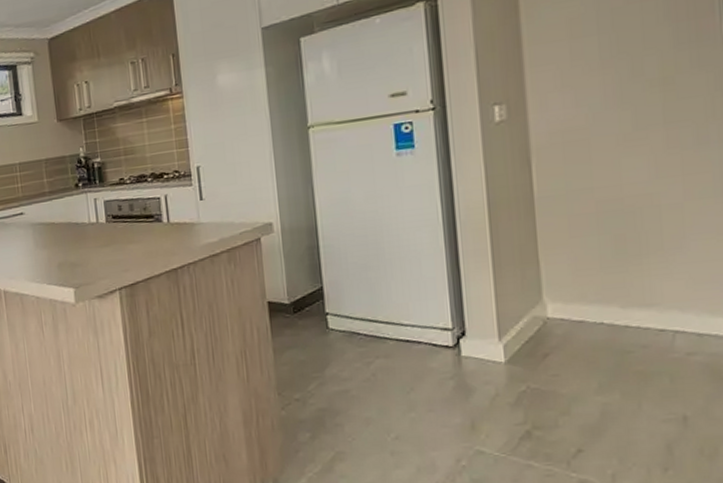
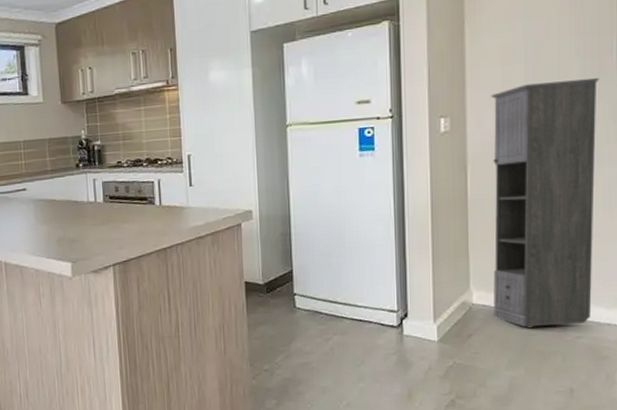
storage cabinet: none [557,43,707,344] -> present [491,77,599,328]

